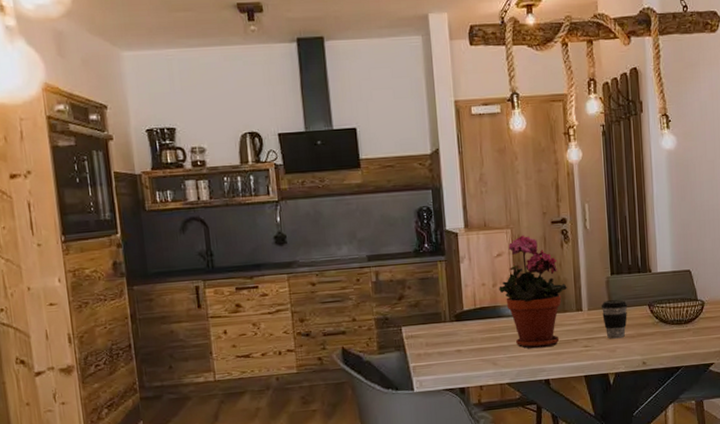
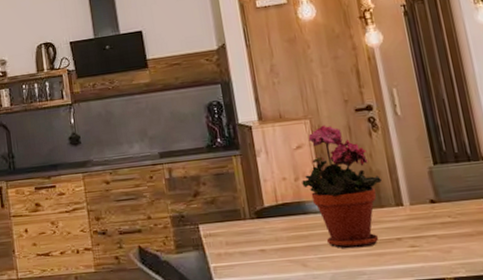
coffee cup: present [601,299,628,339] -> none [425,192,462,238]

